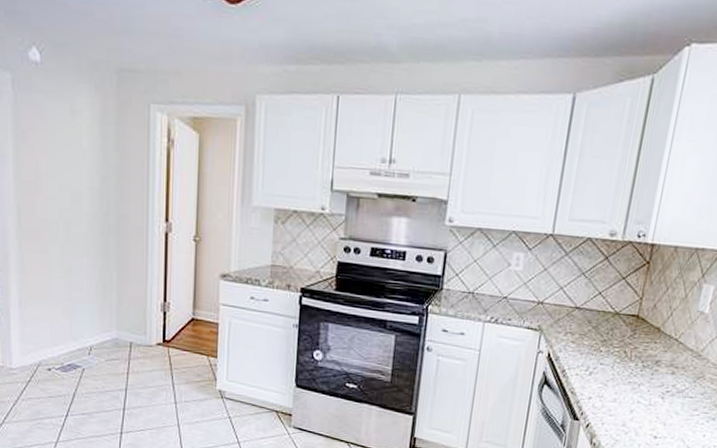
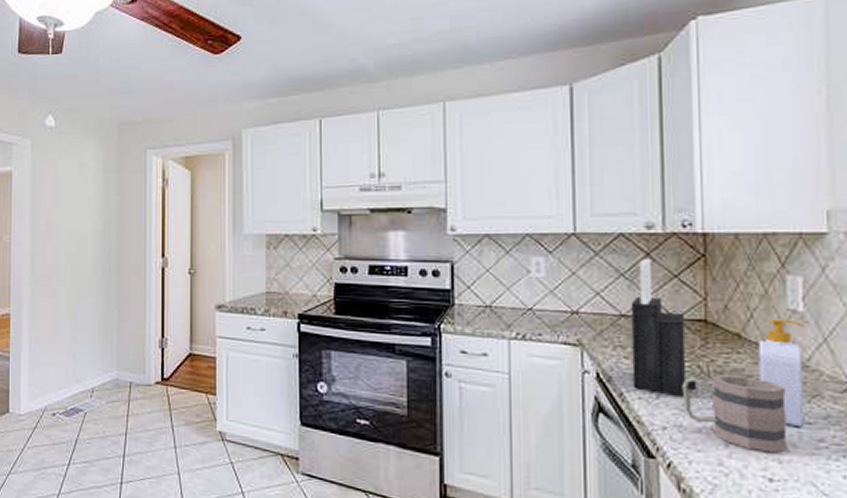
knife block: none [573,262,624,374] -> present [631,259,697,396]
mug: none [607,358,682,418] -> present [682,374,788,453]
soap bottle: none [665,318,706,401] -> present [758,319,805,428]

